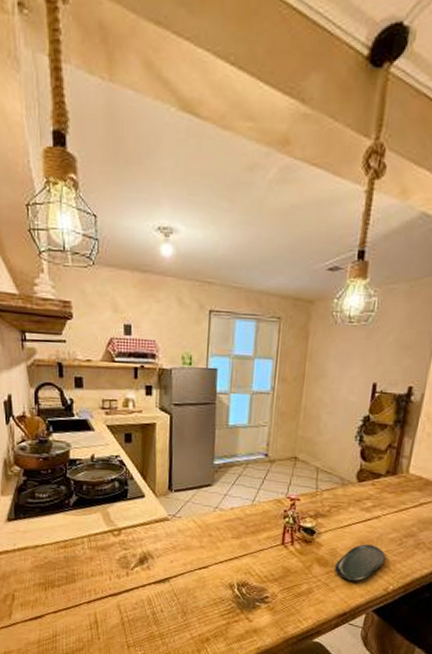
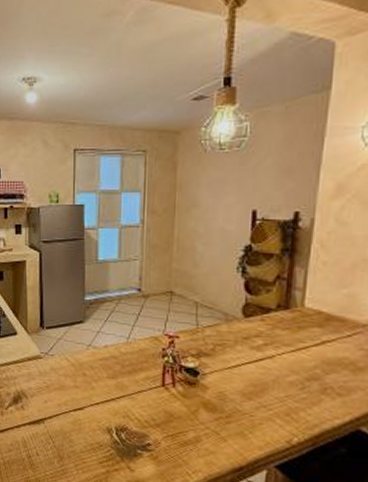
oval tray: present [334,544,386,581] -> none [224,387,286,430]

